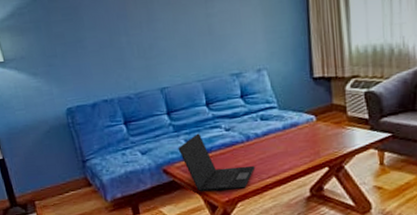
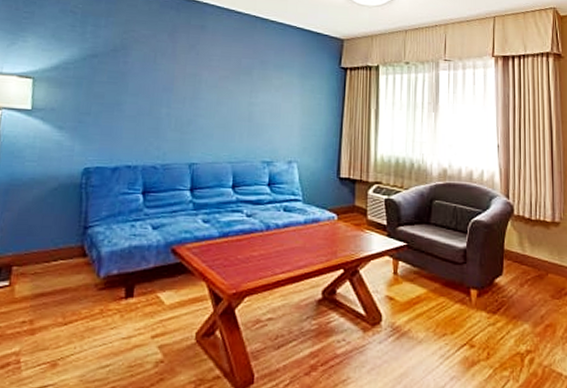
laptop: present [177,133,256,192] -> none [193,215,270,283]

